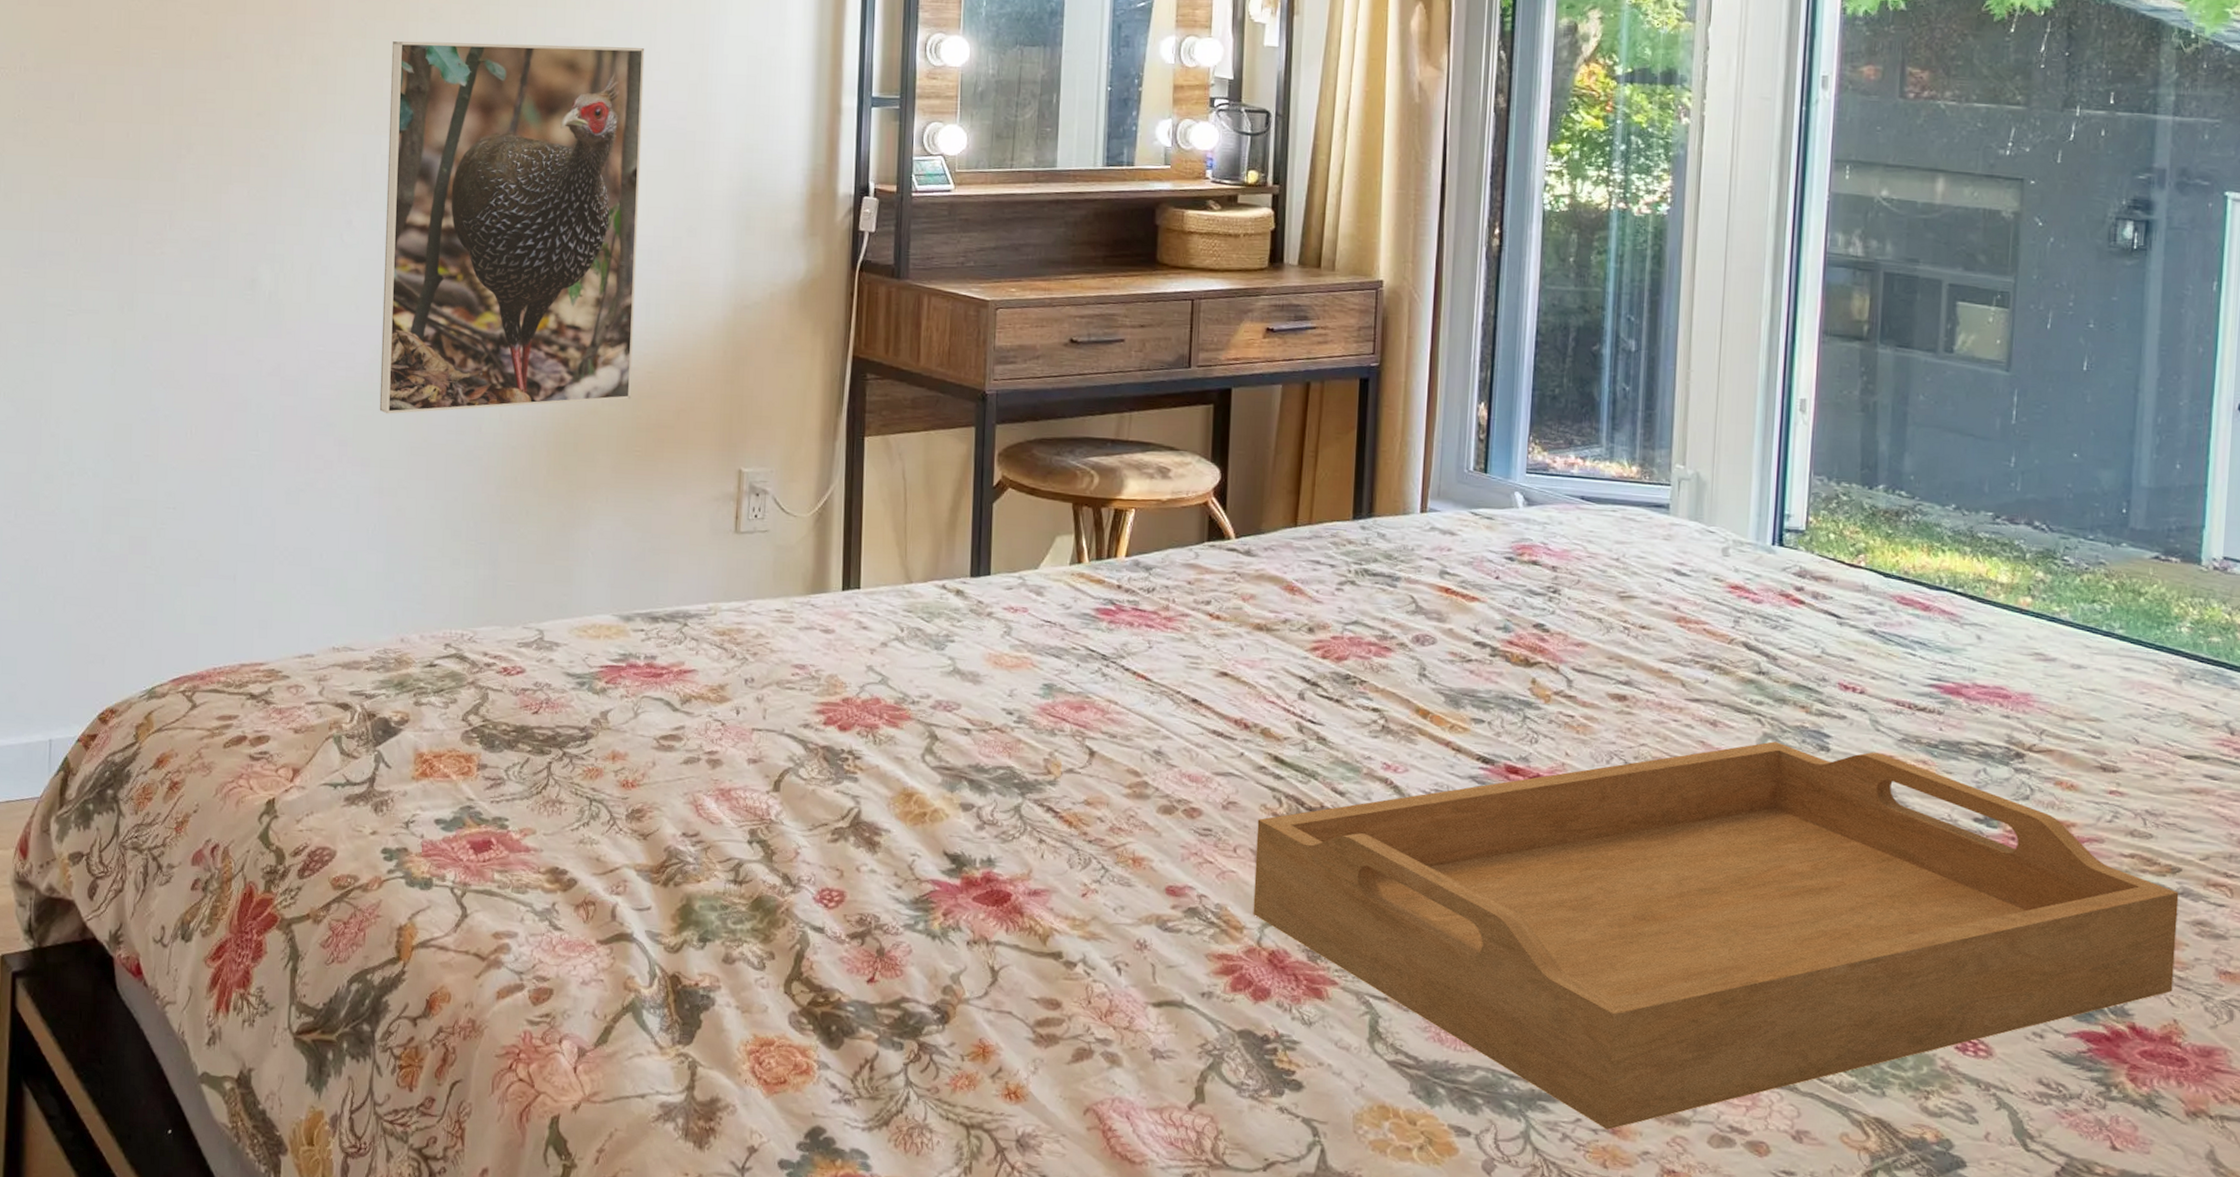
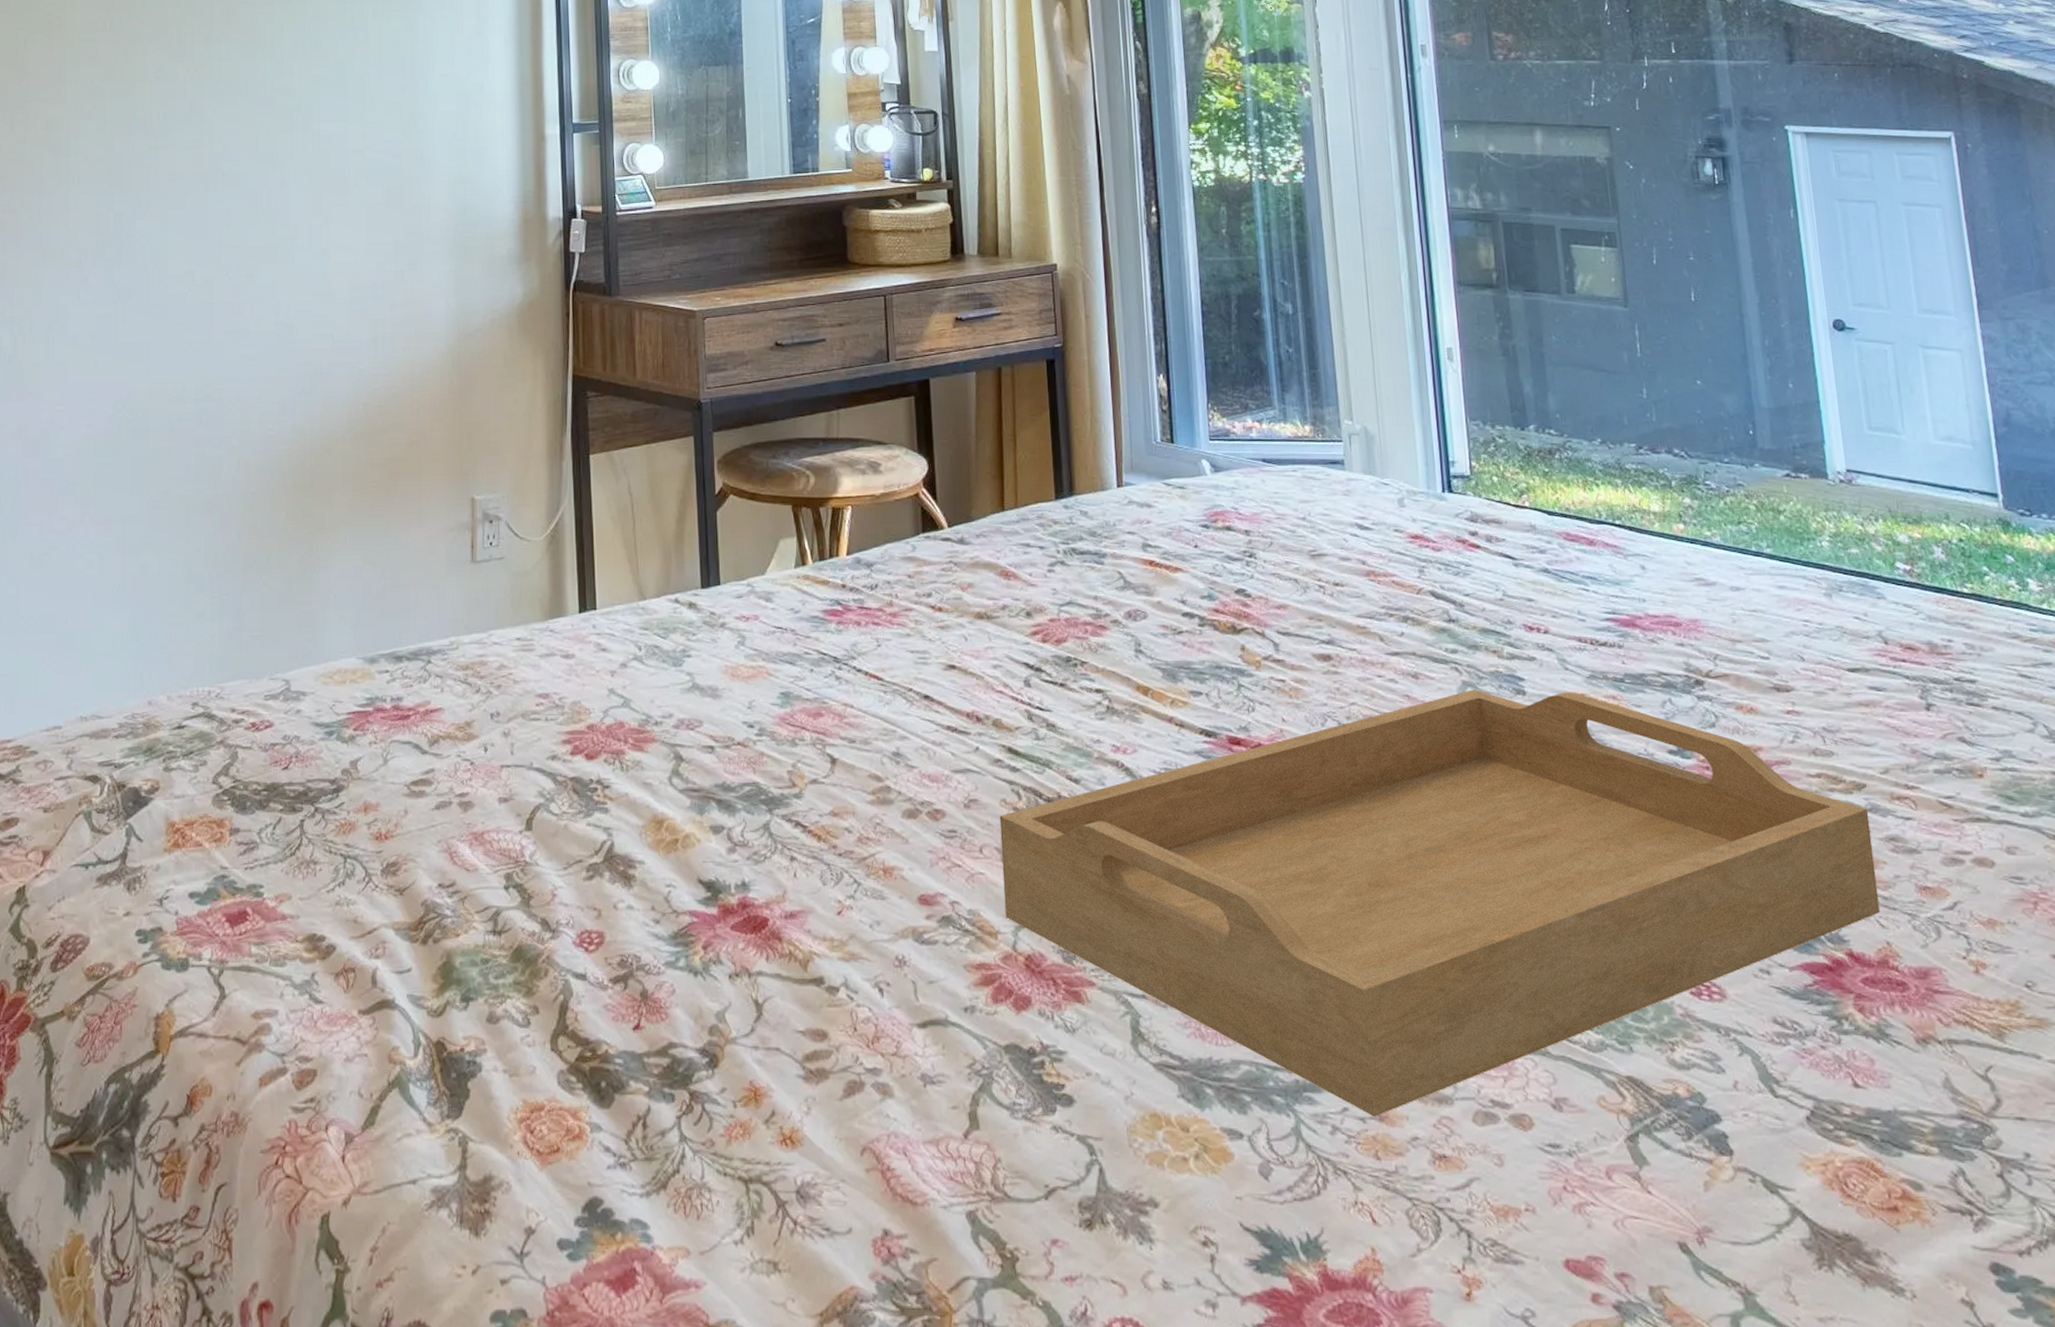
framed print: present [379,40,645,414] -> none [120,91,364,469]

